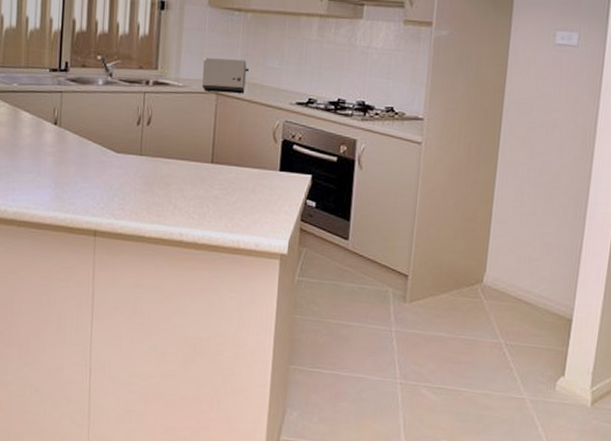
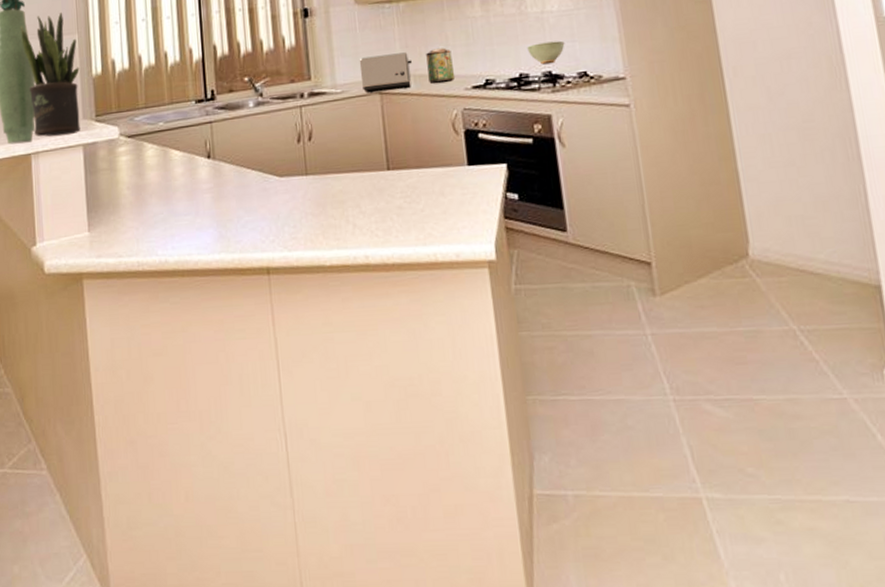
canister: none [260,62,285,95] -> present [426,47,456,85]
bowl: none [349,74,381,95] -> present [527,40,565,65]

